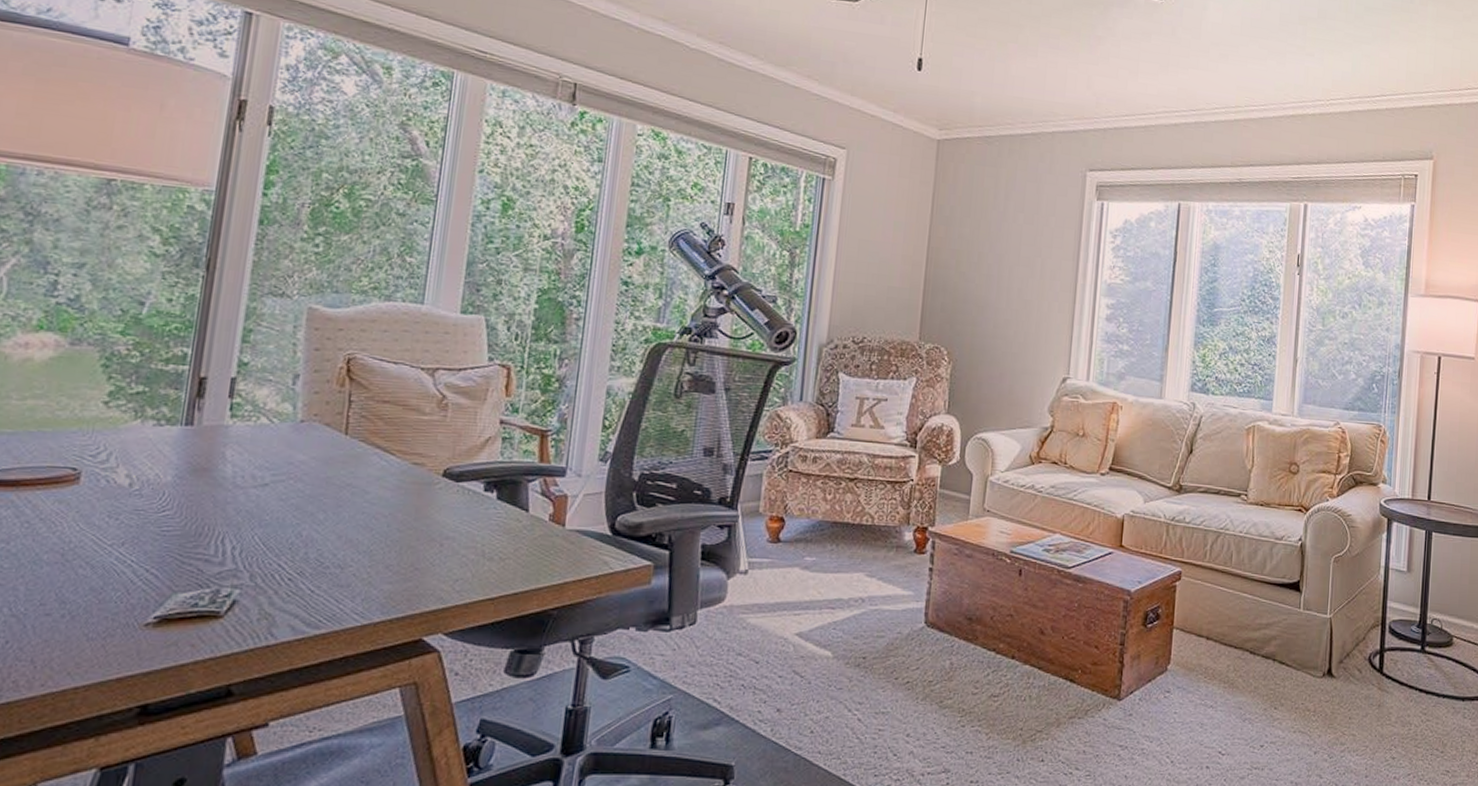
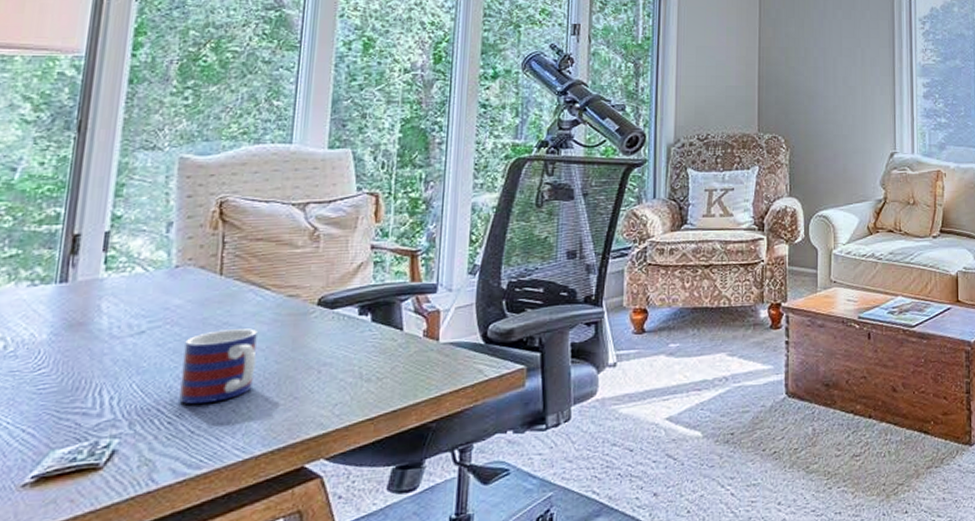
mug: none [300,491,381,565] -> present [179,328,257,405]

